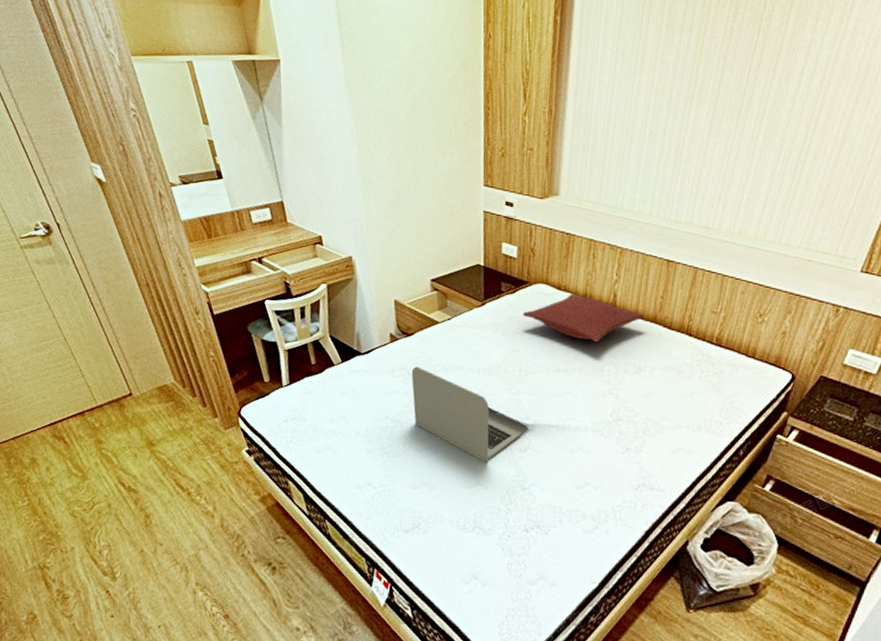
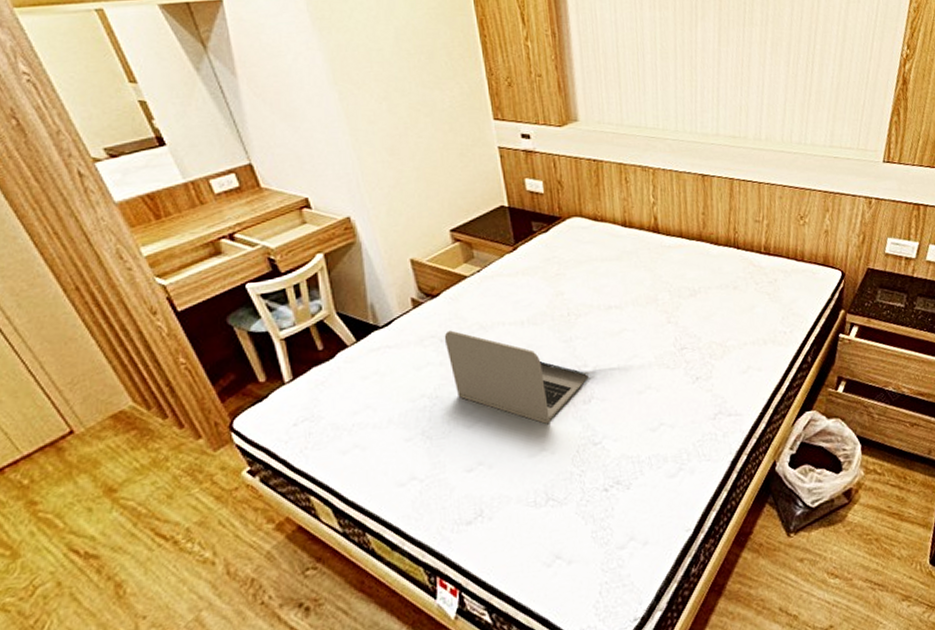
pillow: present [523,294,645,343] -> none [561,223,689,271]

